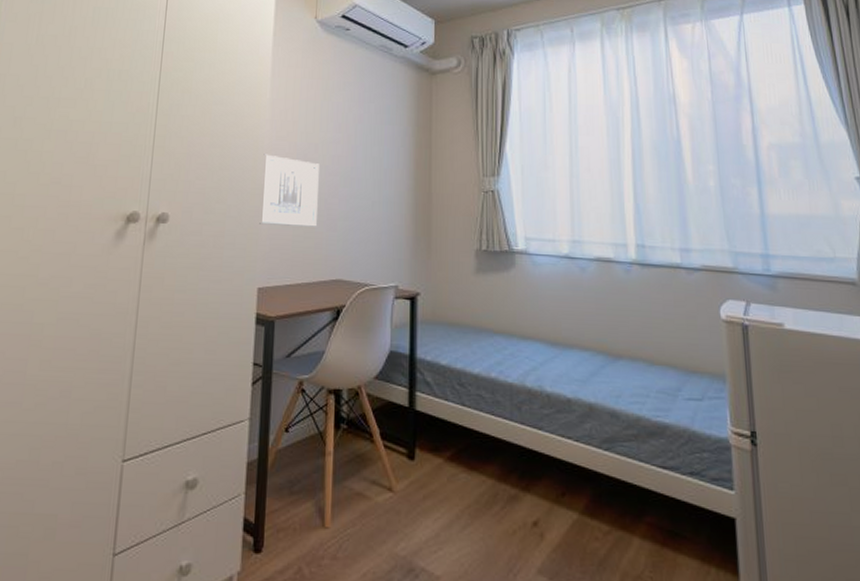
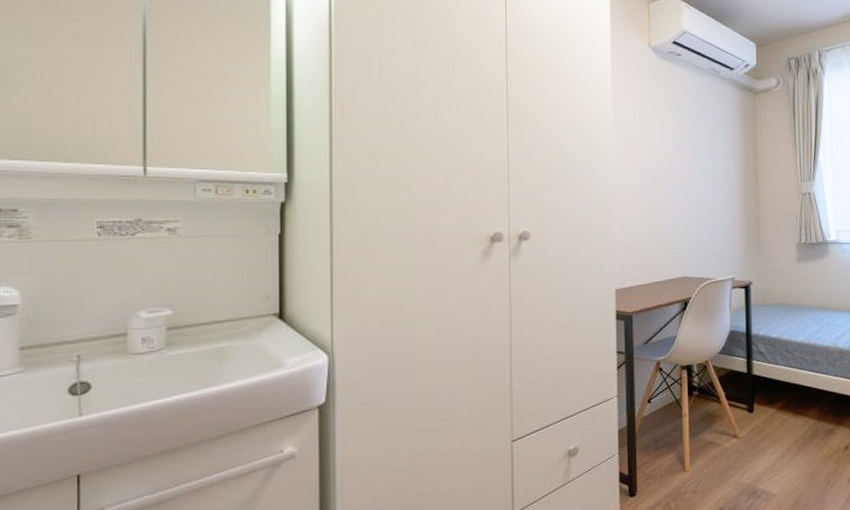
wall art: present [259,154,319,227] -> none [611,173,663,235]

